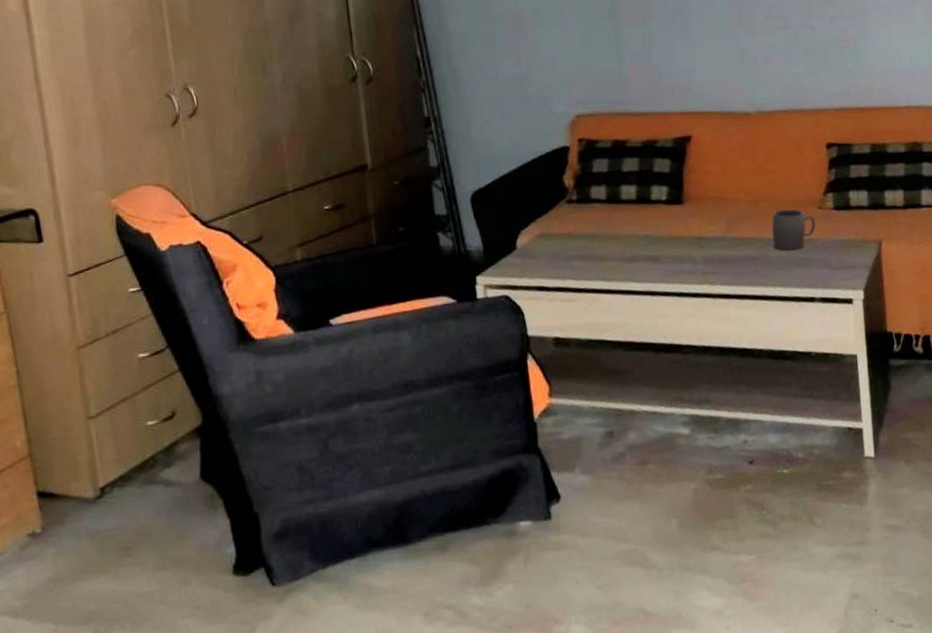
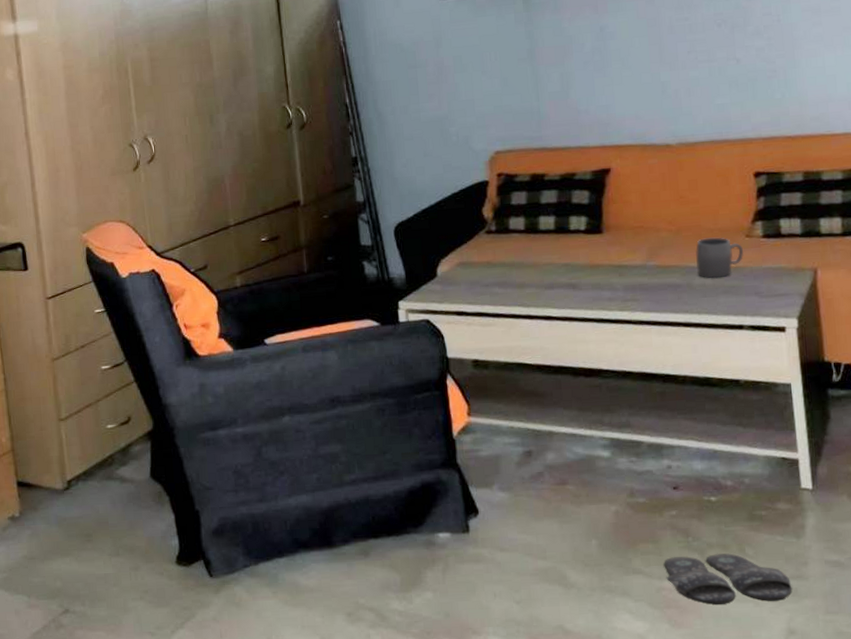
slippers: none [740,524,856,575] -> present [664,553,792,604]

